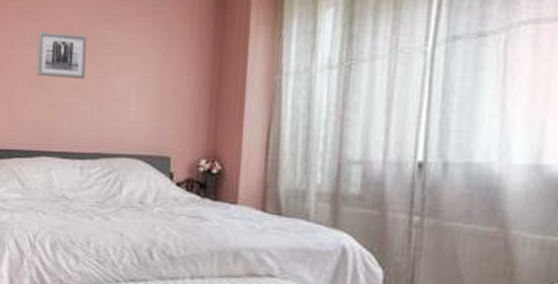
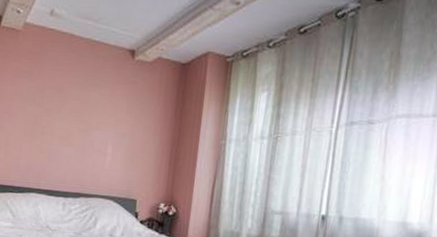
wall art: present [37,31,87,80] -> none [31,88,75,132]

